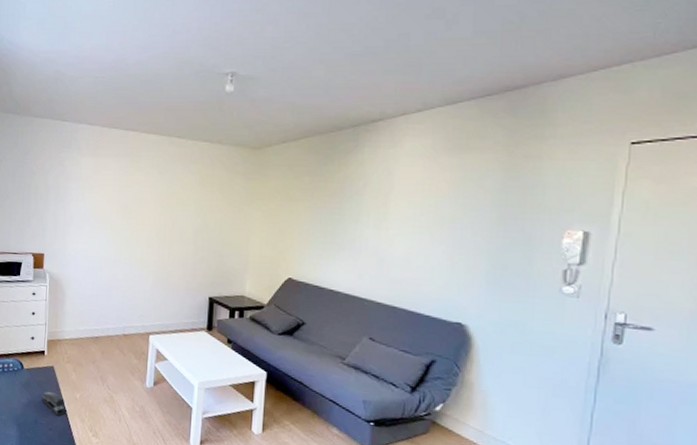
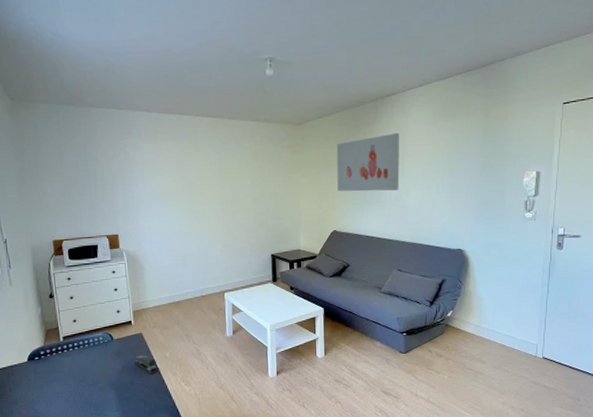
wall art: none [298,166,386,238] -> present [336,132,400,192]

